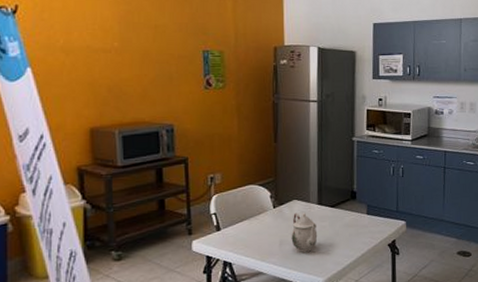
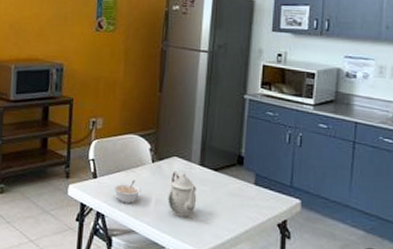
legume: none [237,226,265,249] -> present [113,179,141,203]

